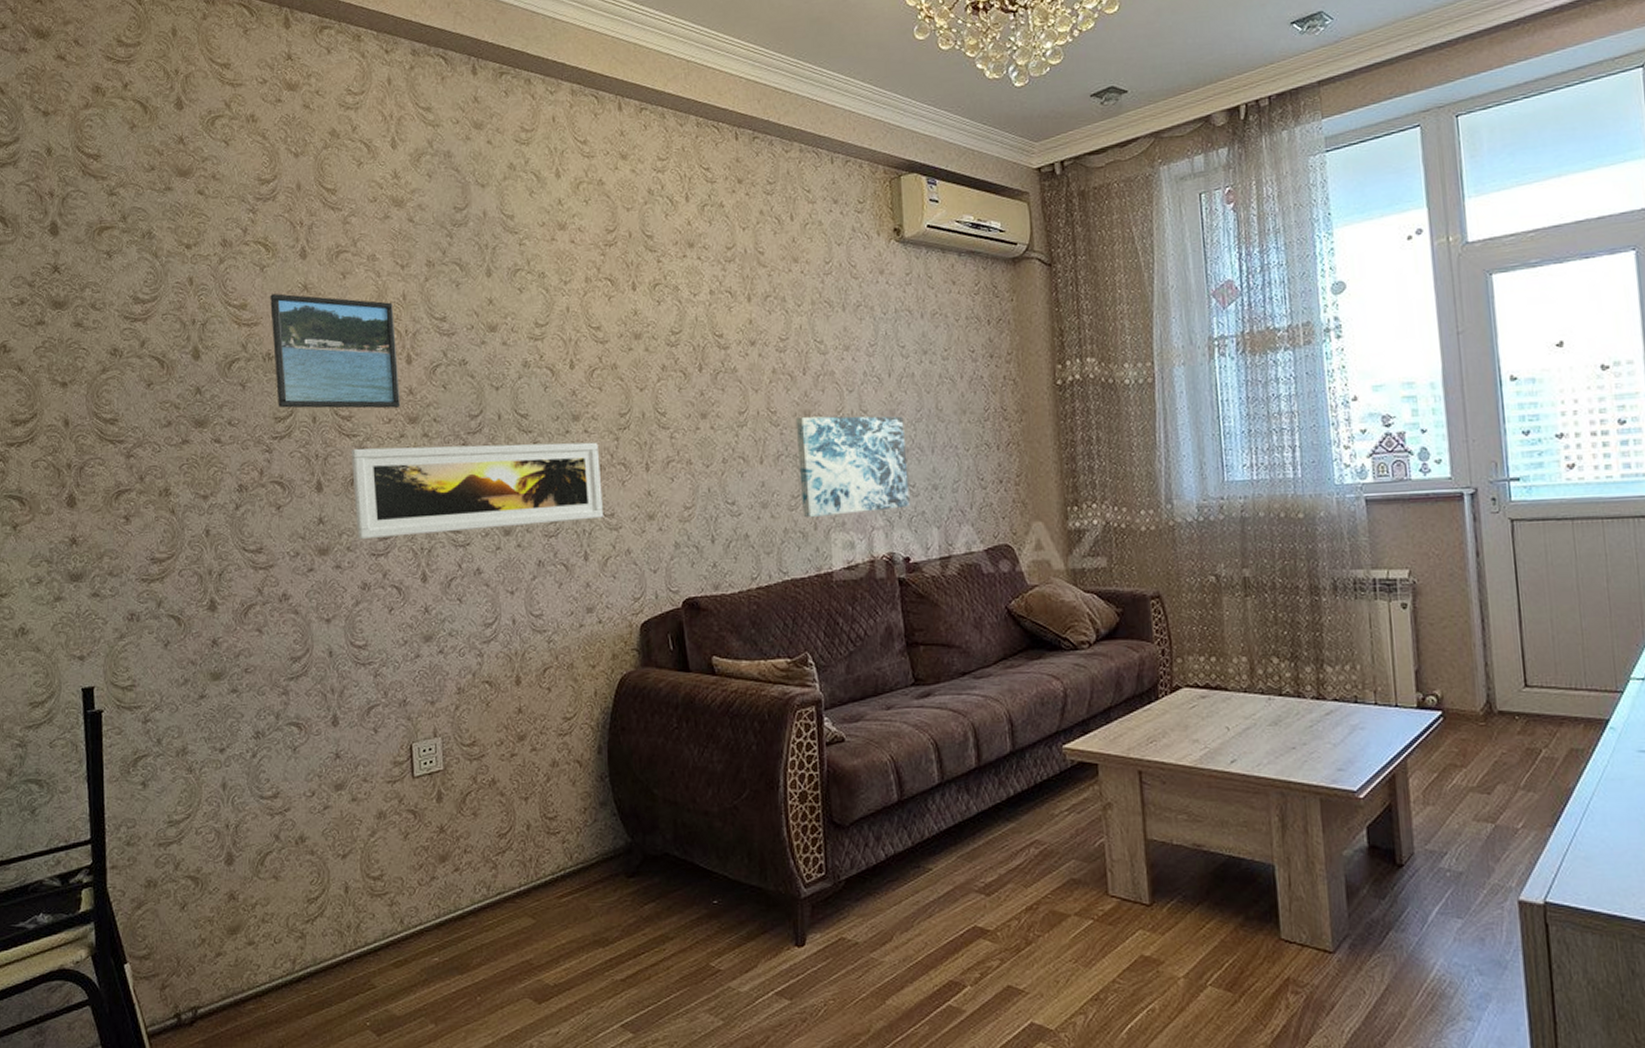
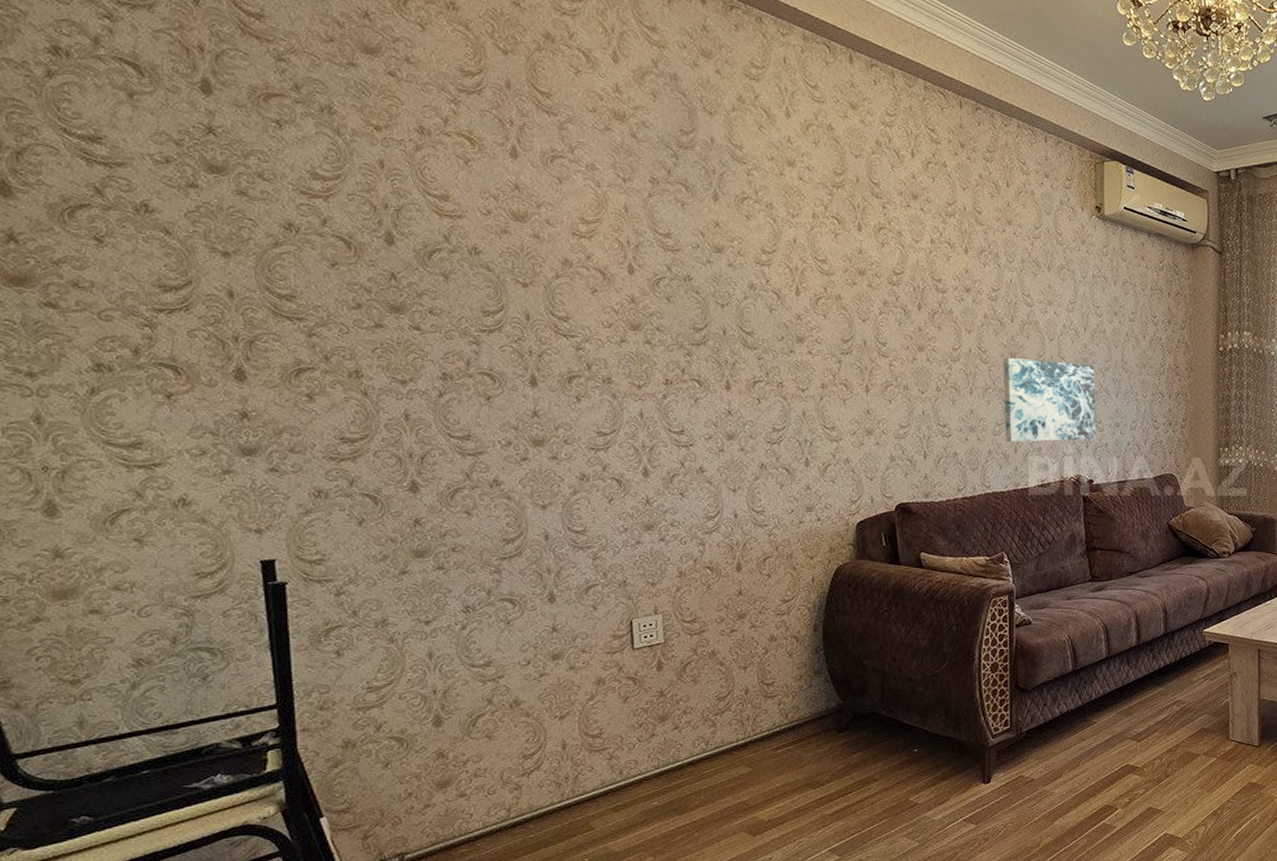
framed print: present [270,293,401,409] -> none [476,189,622,314]
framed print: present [350,442,603,540] -> none [568,348,824,435]

